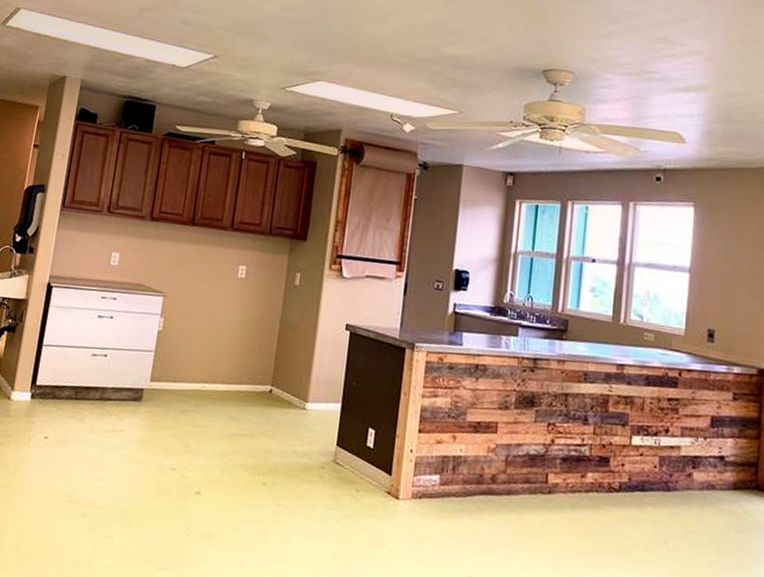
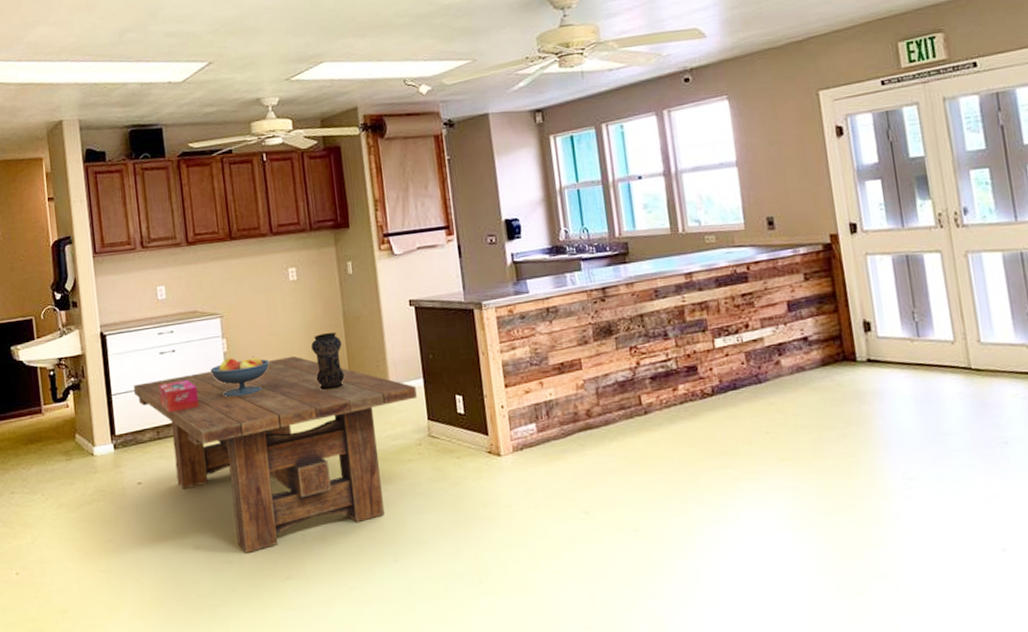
dining table: none [63,340,333,534] -> present [133,355,417,553]
tissue box: none [86,346,125,378] -> present [158,379,199,412]
fruit bowl: none [141,337,200,378] -> present [210,356,270,397]
vase: none [239,335,273,393] -> present [311,332,345,391]

